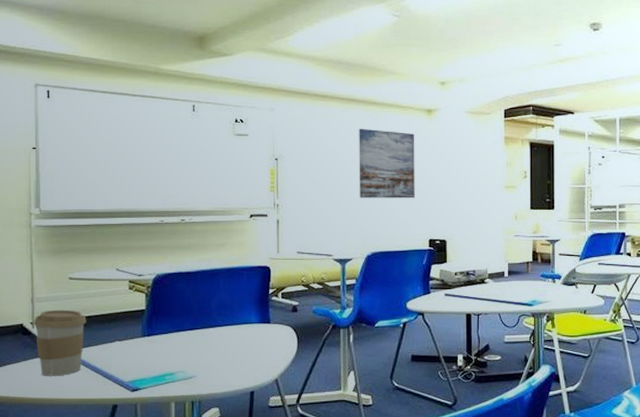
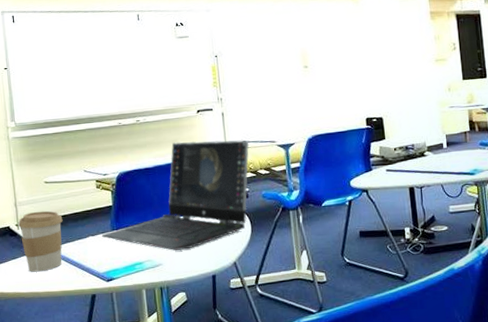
laptop computer: none [130,247,304,363] -> present [101,139,249,251]
wall art: present [359,128,415,199] -> none [289,18,348,85]

